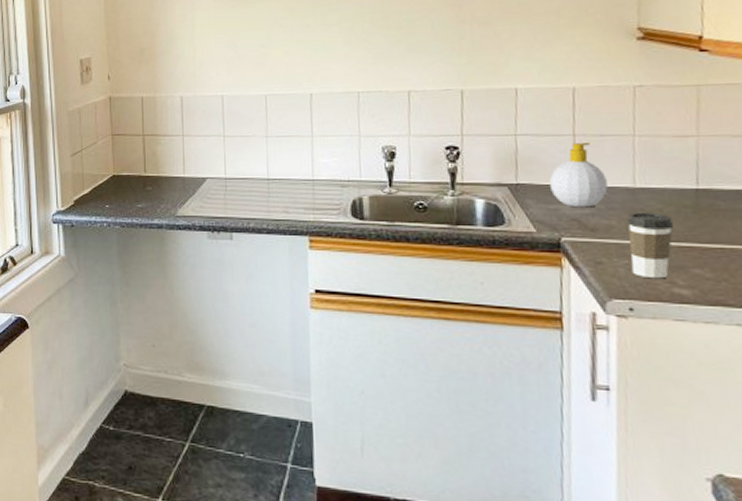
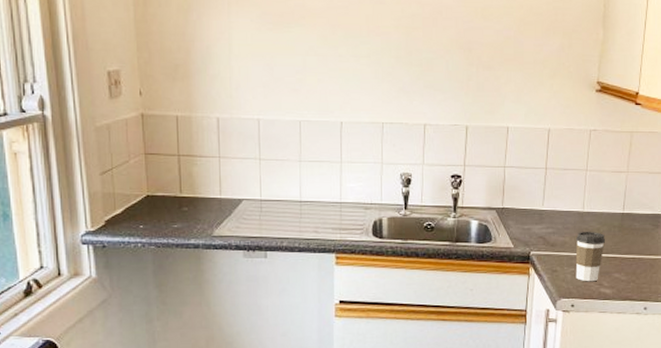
soap bottle: present [550,143,608,208] -> none [526,175,565,227]

